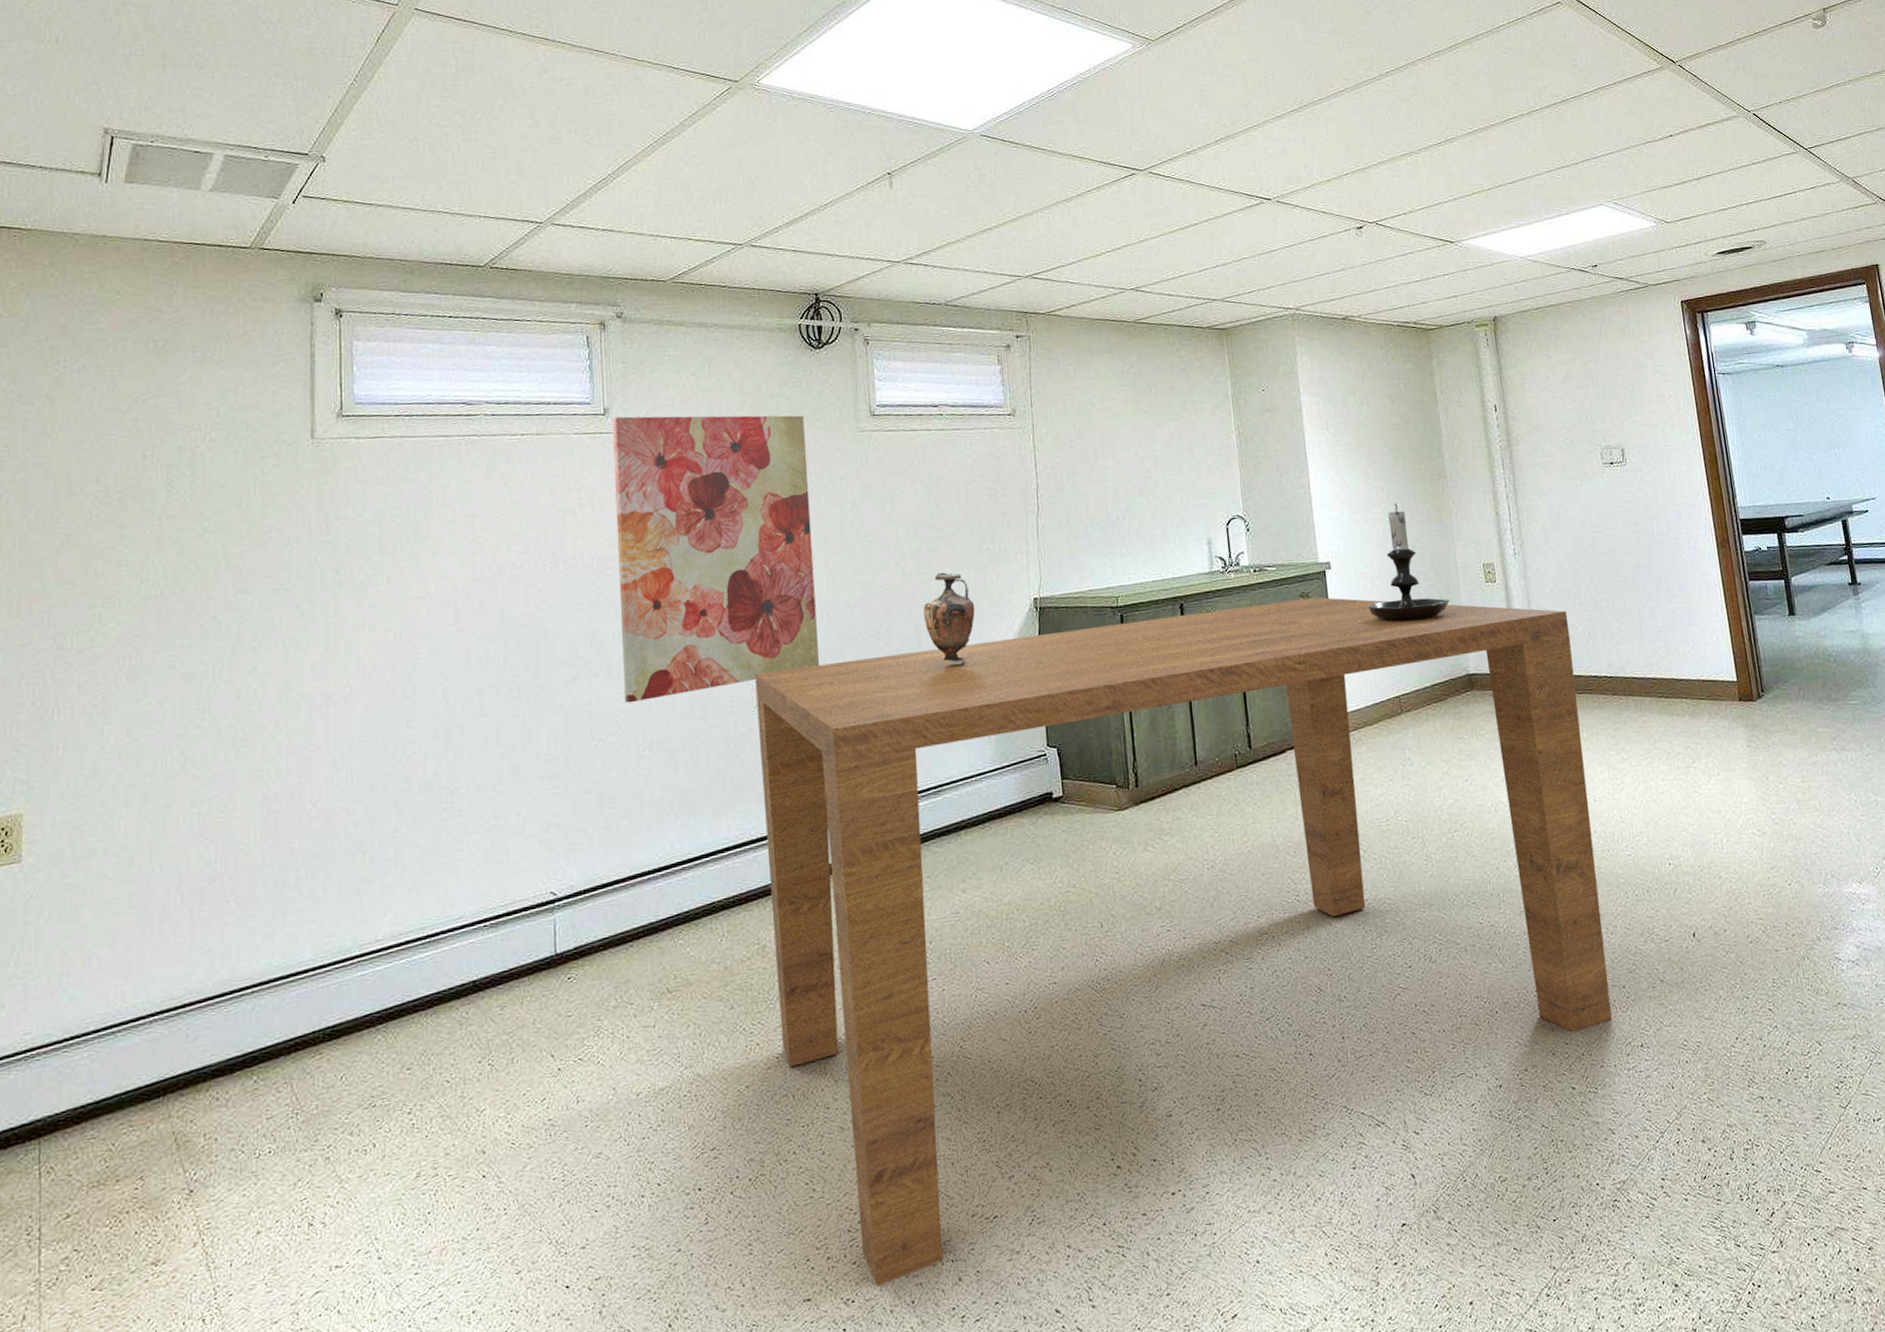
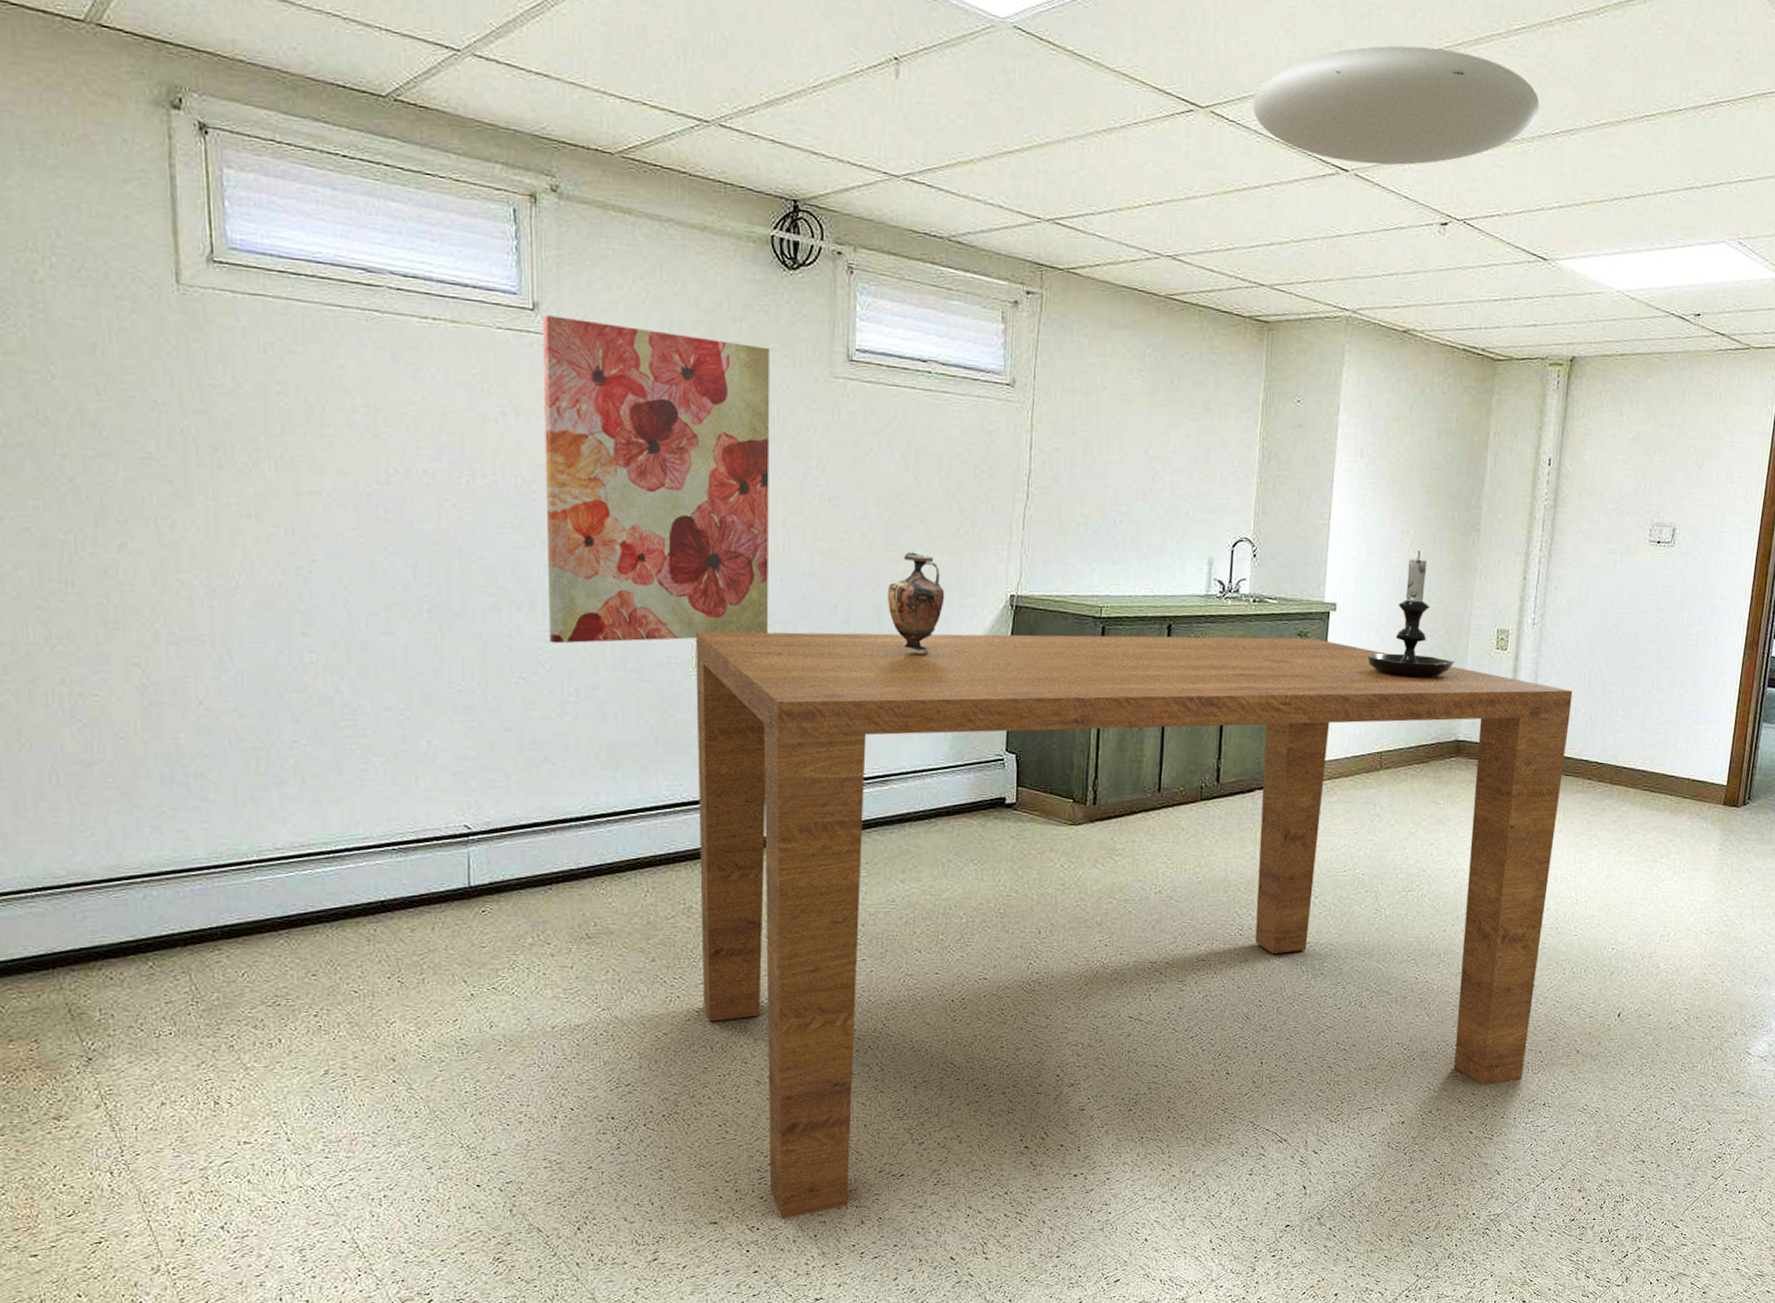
ceiling light: none [1182,96,1420,193] -> present [1252,45,1540,166]

